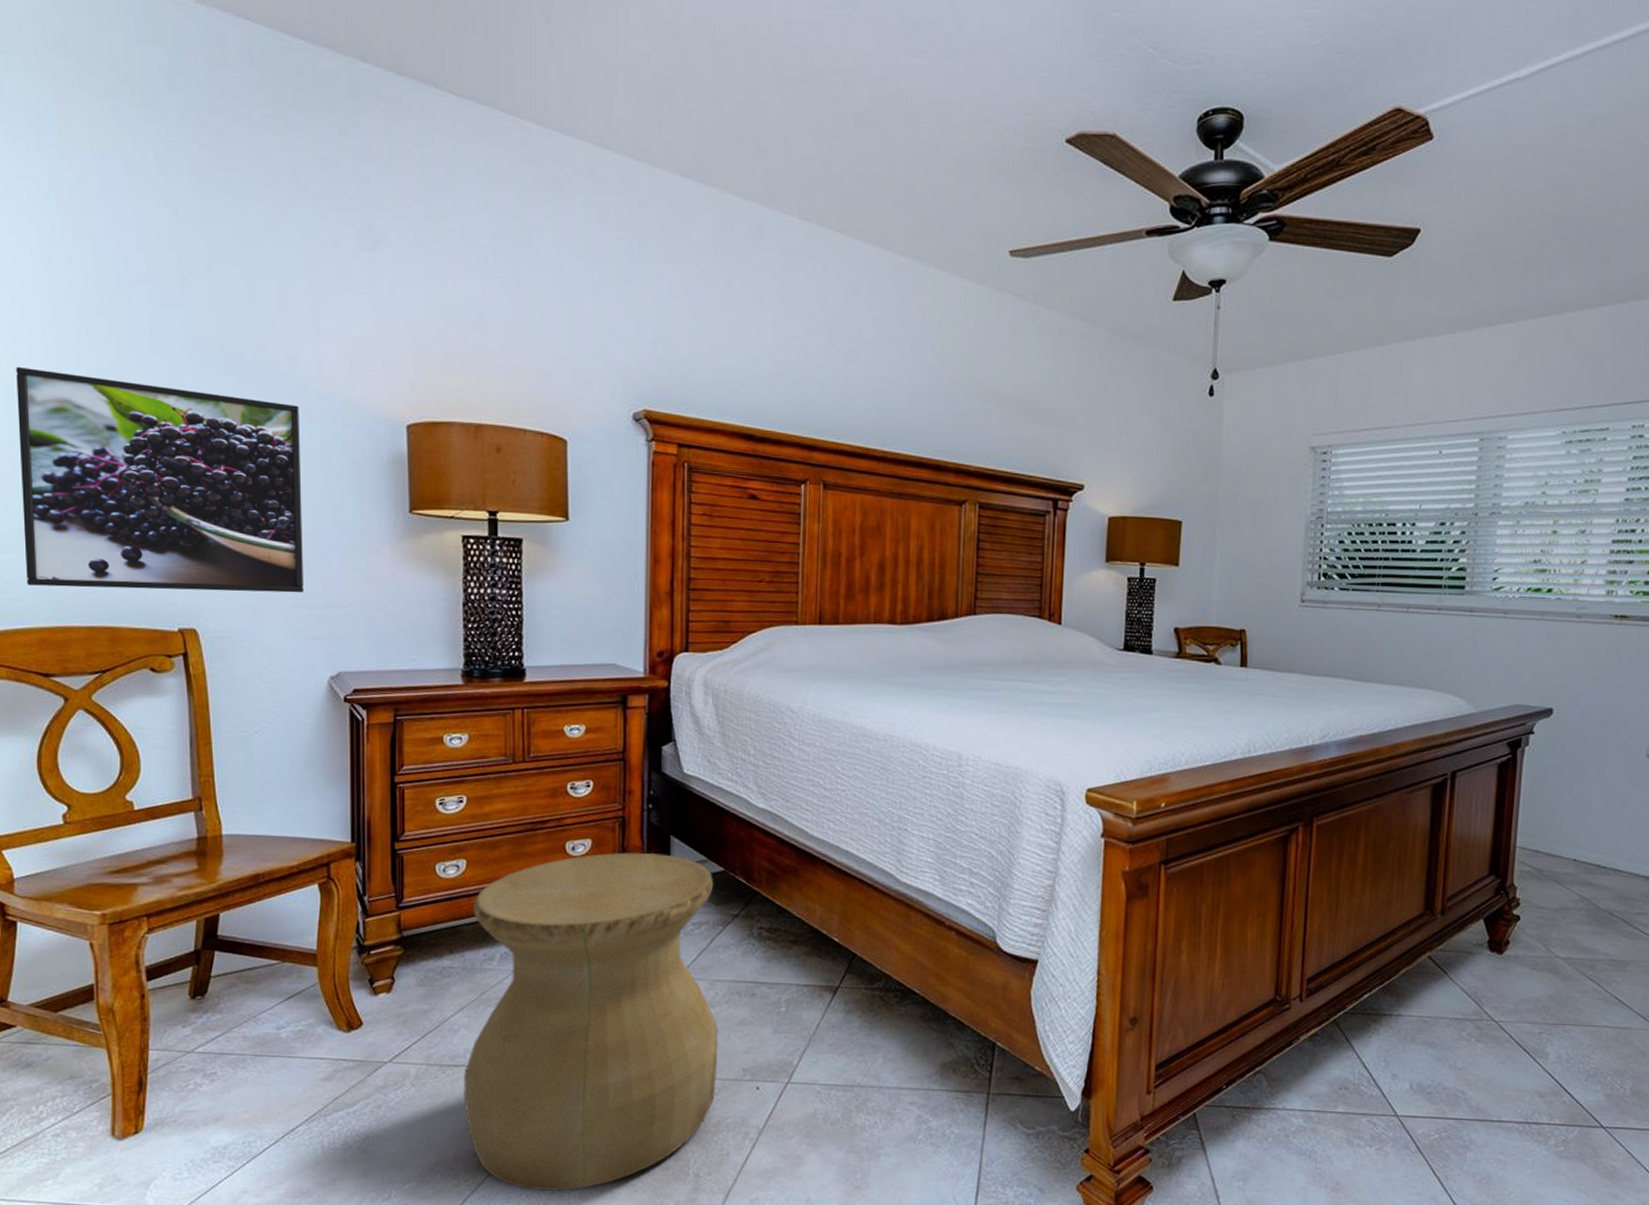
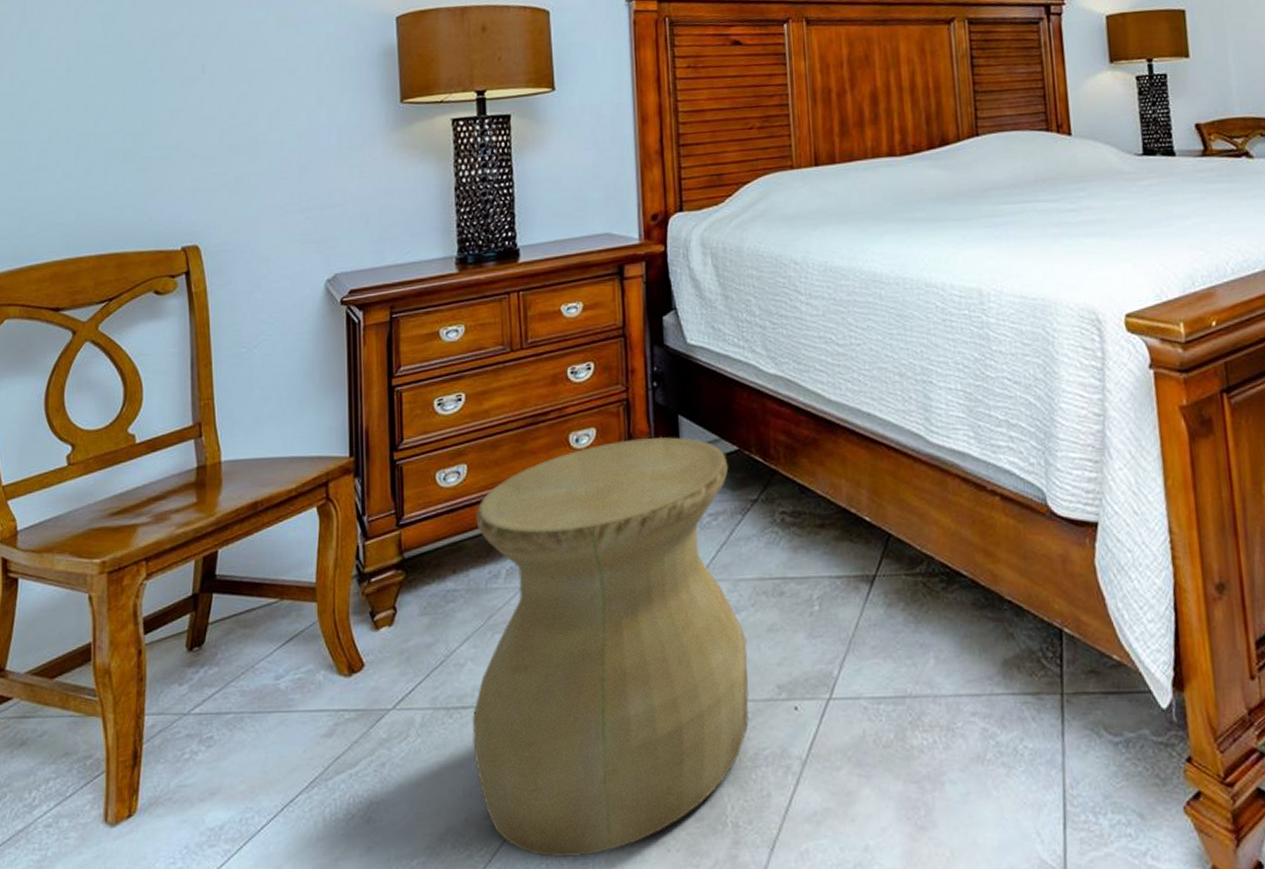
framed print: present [16,366,303,593] -> none [40,10,300,220]

